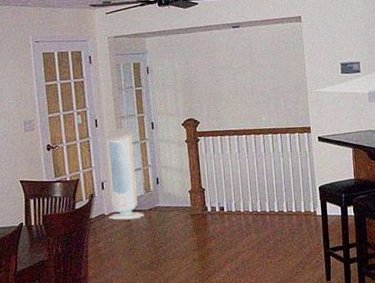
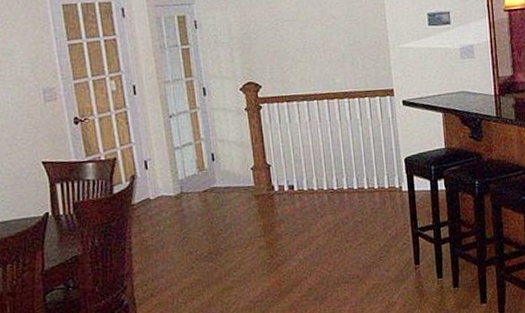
air purifier: present [106,128,145,220] -> none [148,95,199,205]

